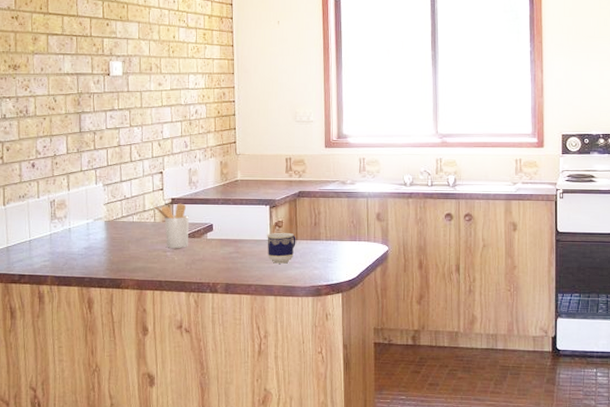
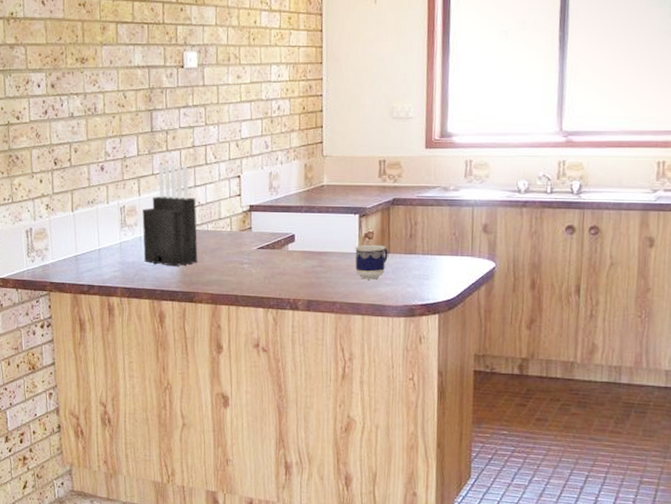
knife block: none [71,162,124,256] -> present [142,165,198,267]
utensil holder: present [153,203,189,249] -> none [230,211,268,261]

